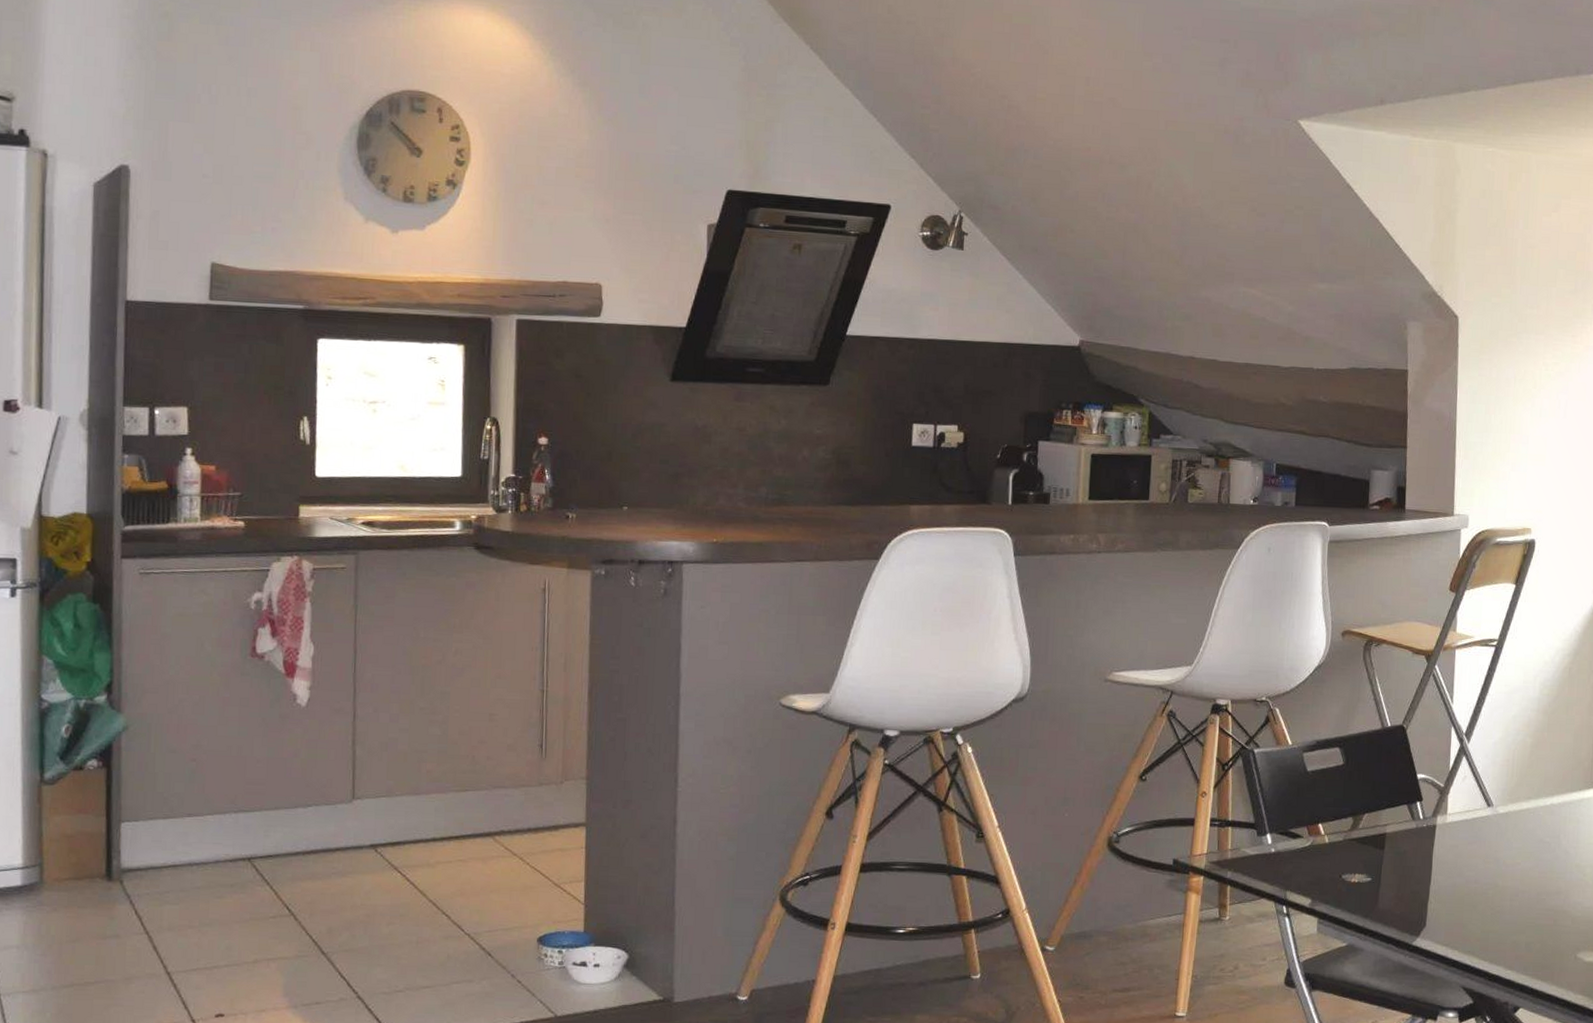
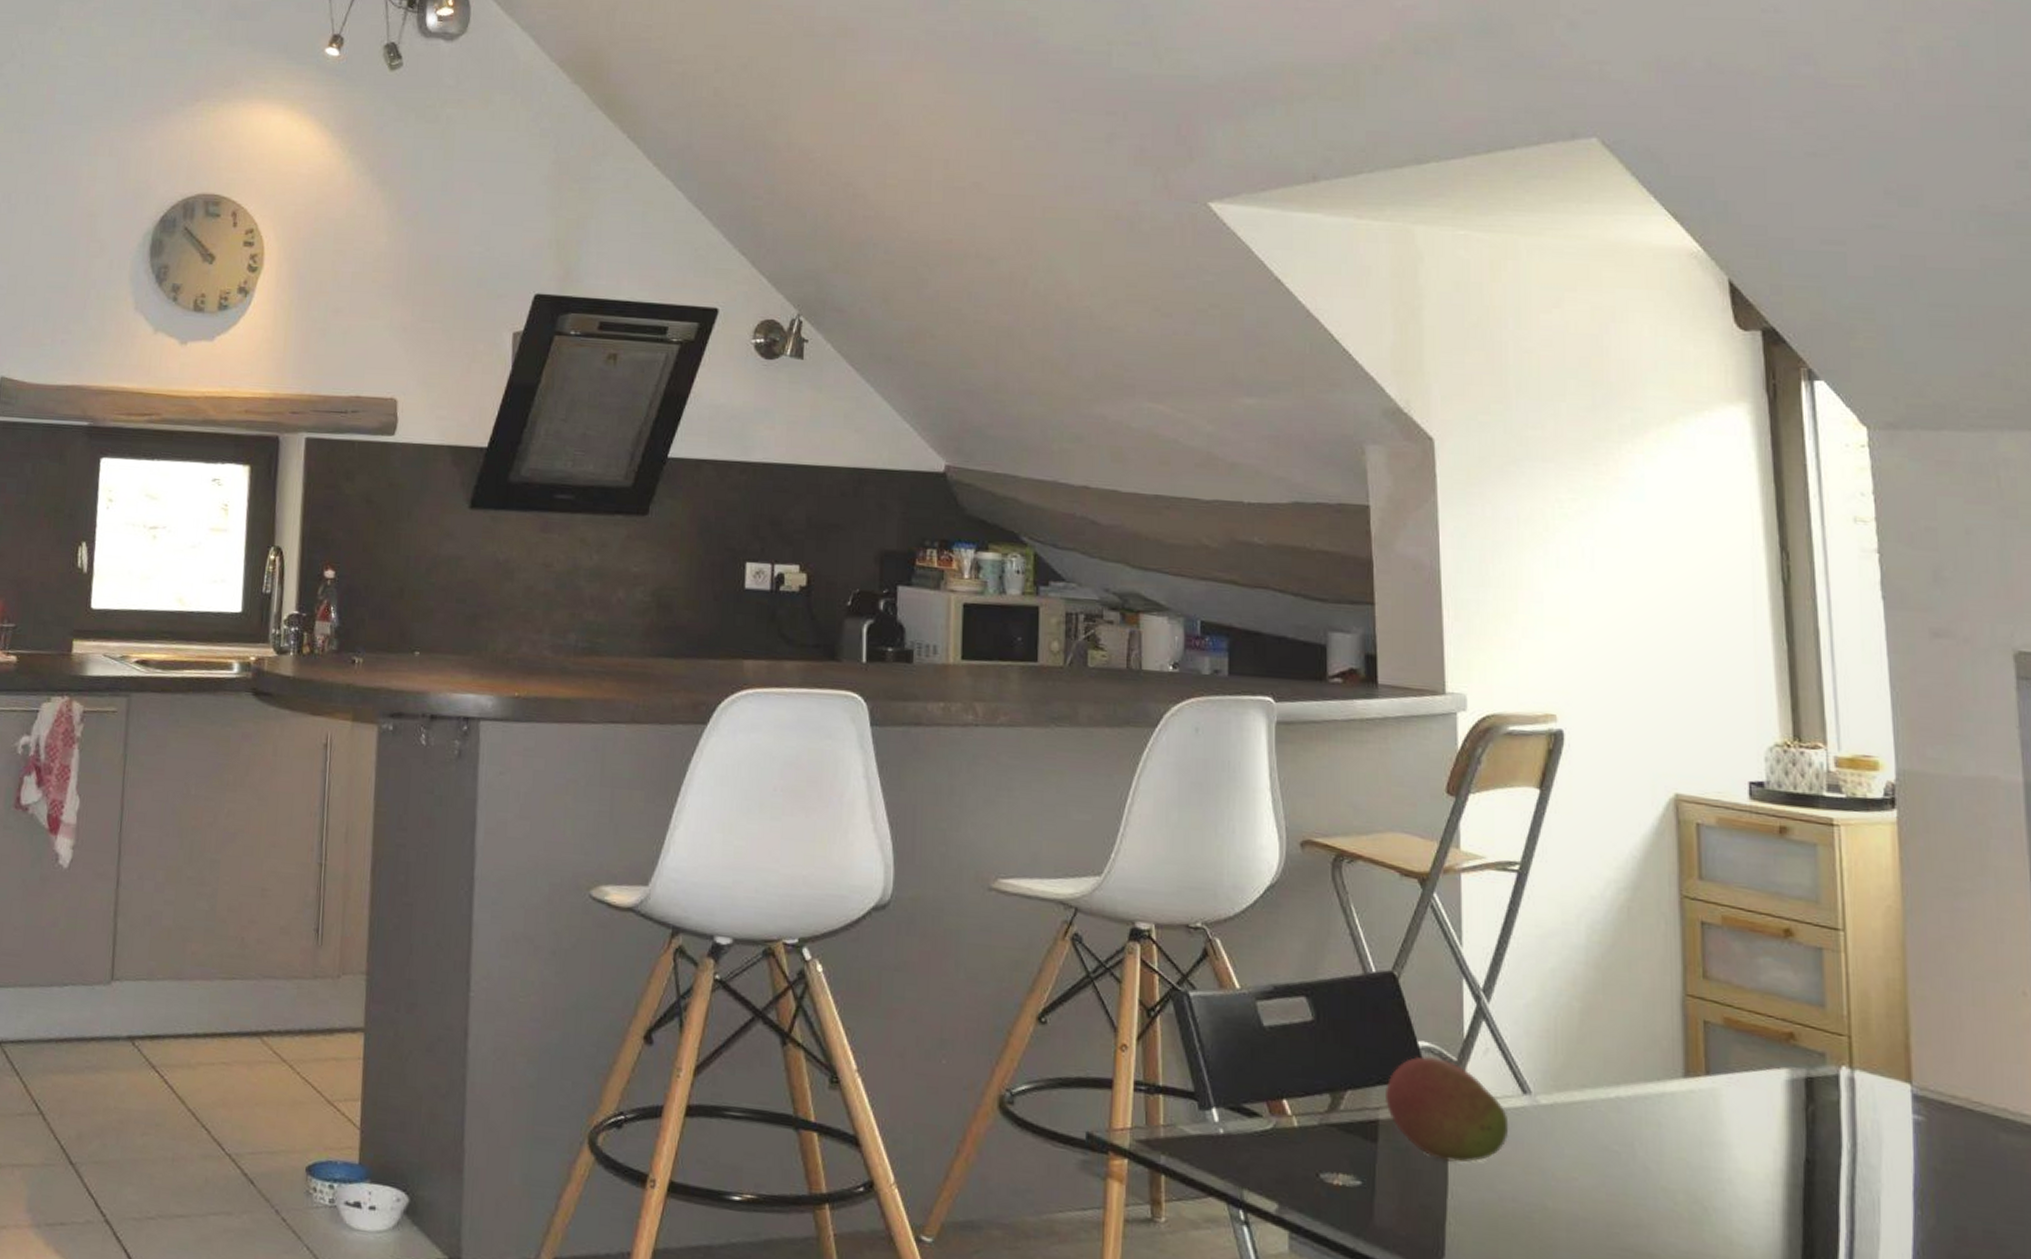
fruit: none [1392,784,1477,859] -> present [1386,1055,1509,1163]

